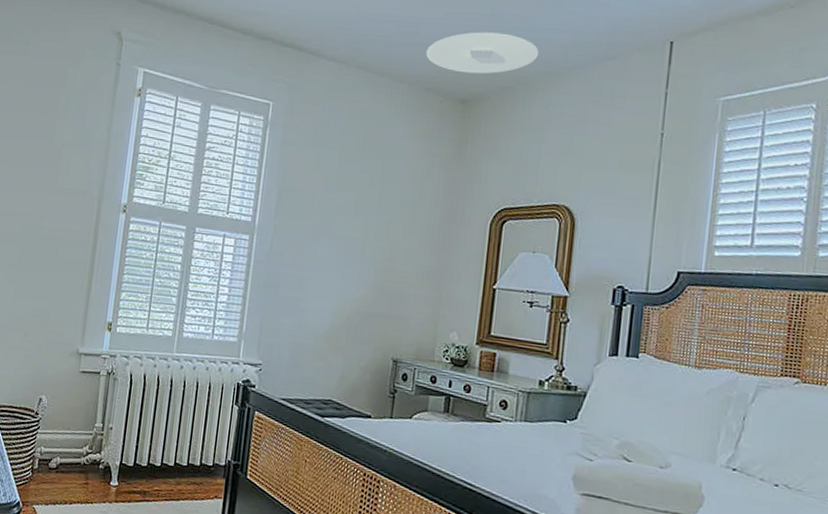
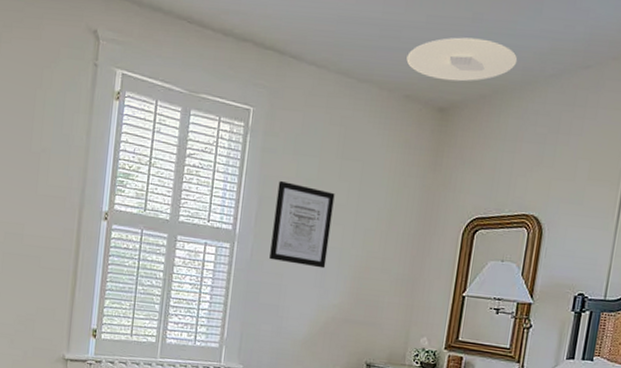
wall art: none [290,172,356,260] -> present [269,180,335,269]

